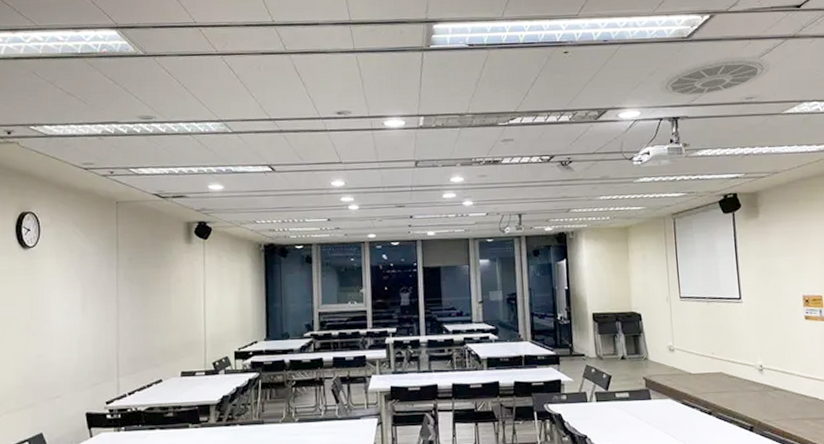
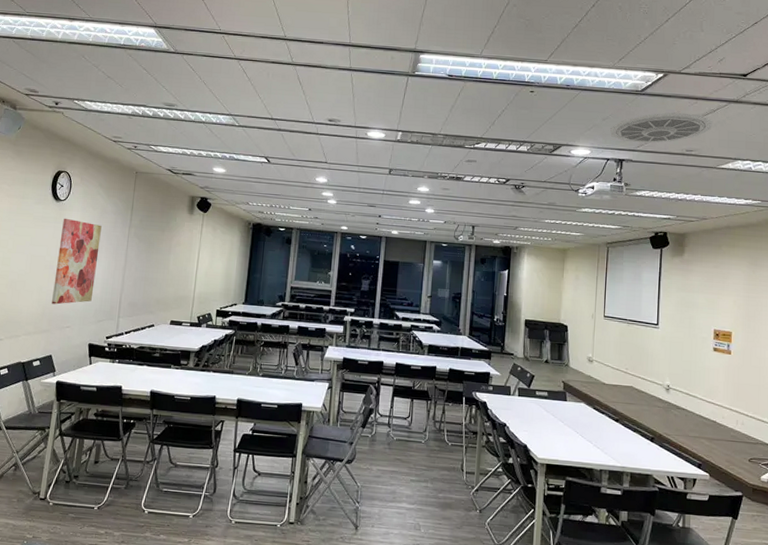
wall art: none [34,267,84,372] -> present [52,218,102,305]

